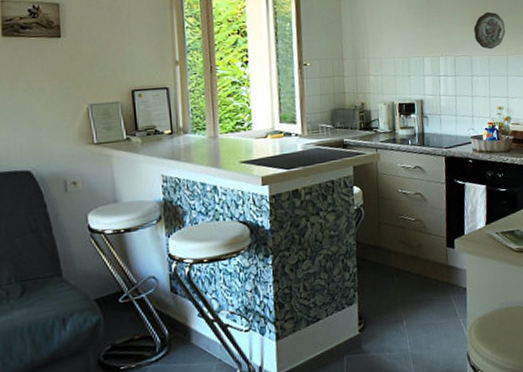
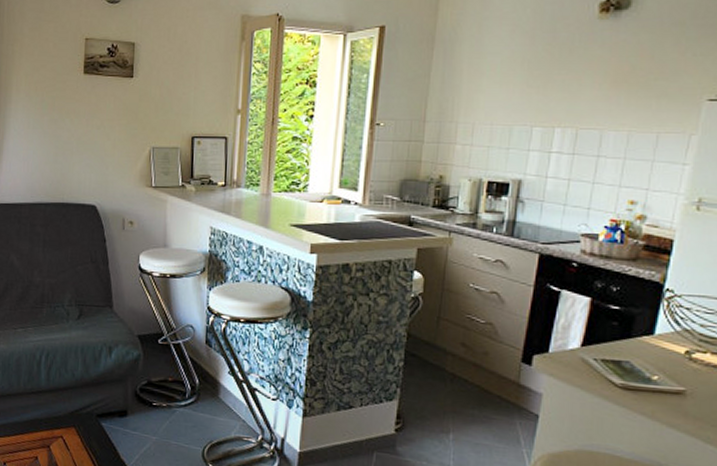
decorative plate: present [473,12,506,50] -> none [612,72,664,124]

